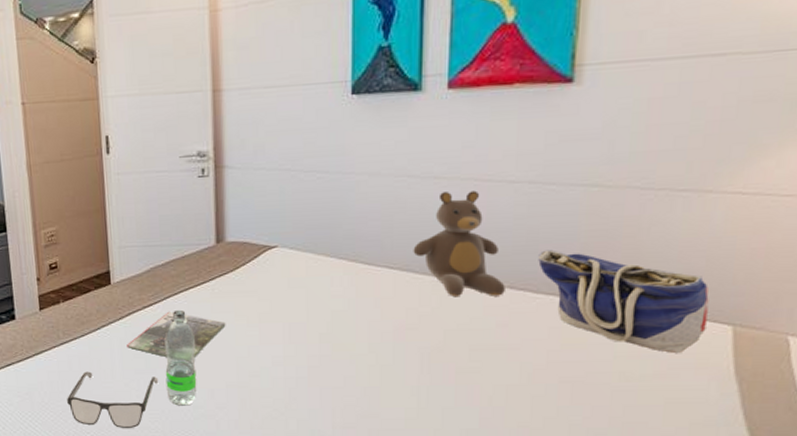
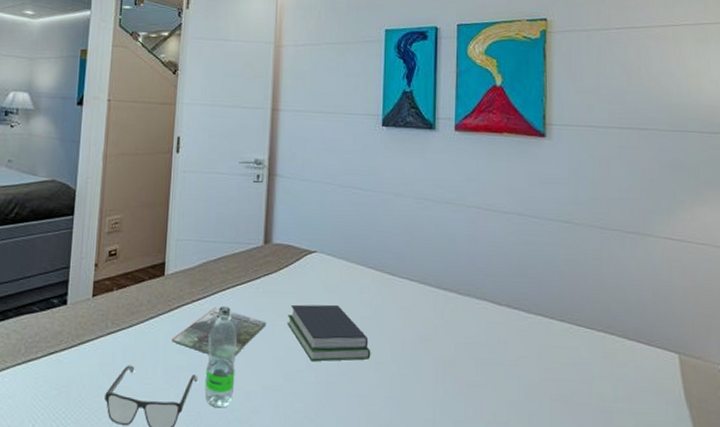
book: none [248,300,345,357] -> present [287,304,371,361]
teddy bear: present [413,190,505,298] -> none [429,216,503,313]
tote bag: present [538,249,709,353] -> none [528,274,659,377]

